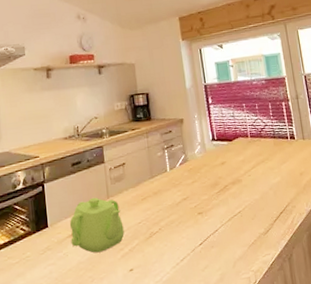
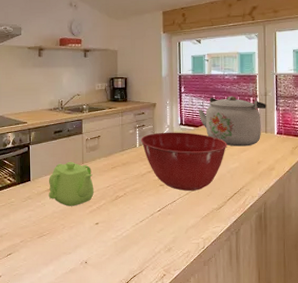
mixing bowl: none [170,148,266,217] -> present [140,132,227,191]
kettle: none [229,102,300,159] -> present [198,96,266,147]

